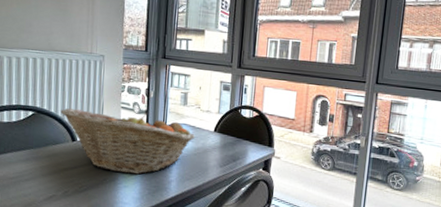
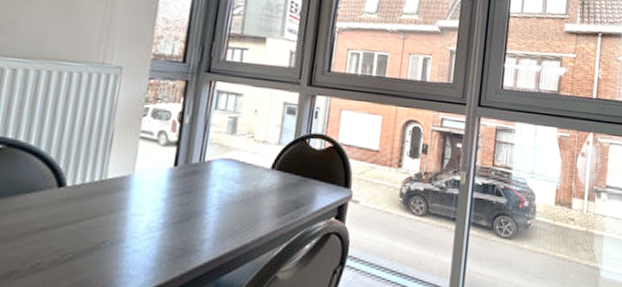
fruit basket: present [60,108,196,175] -> none [45,140,245,233]

